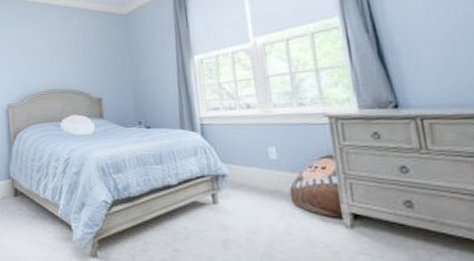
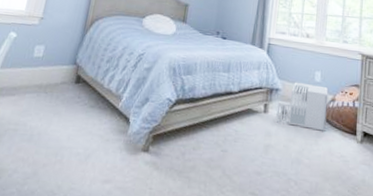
architectural model: none [227,163,298,218] -> present [276,82,328,131]

